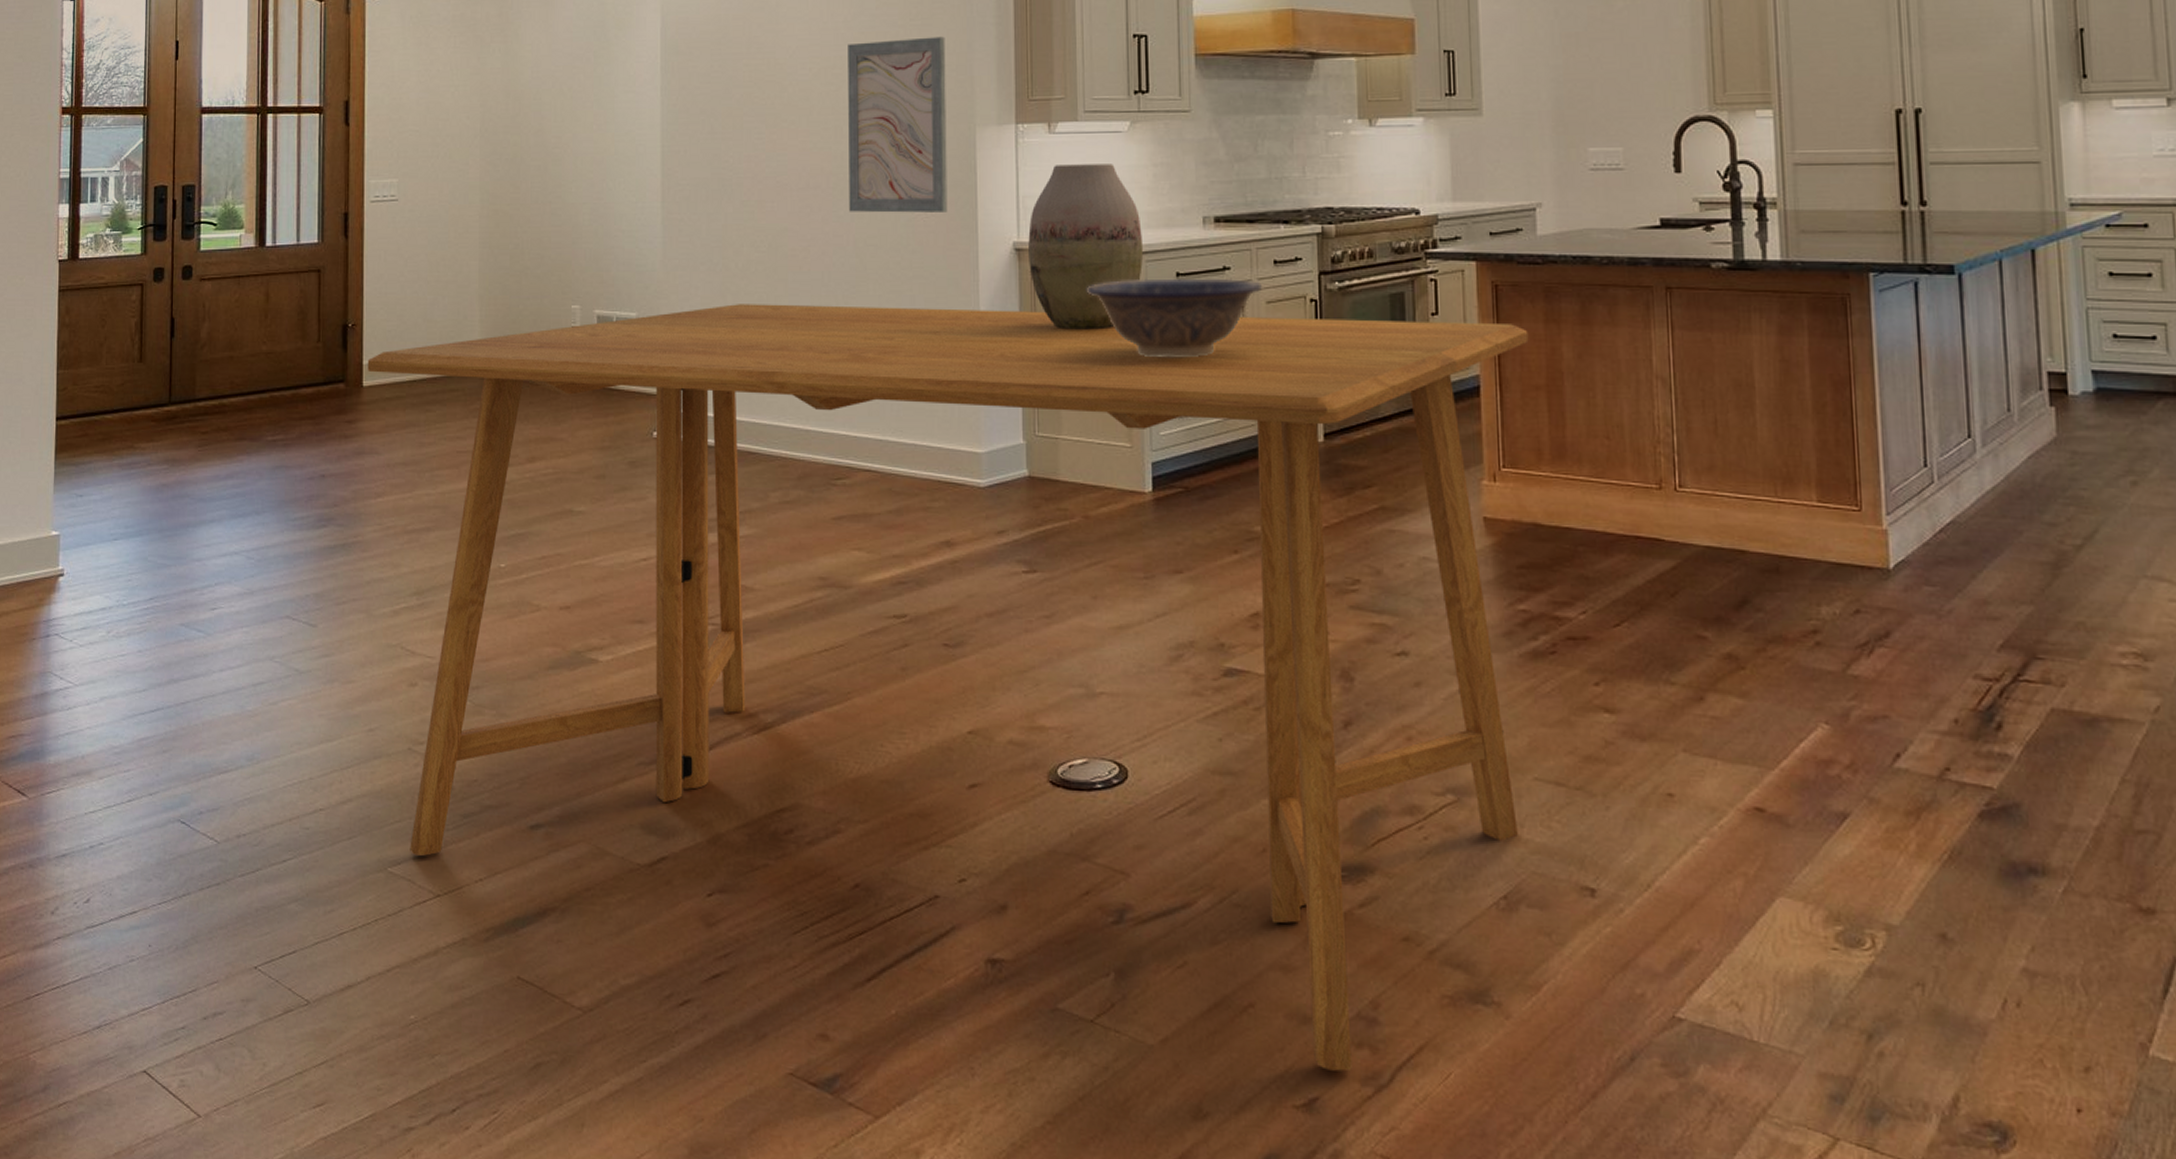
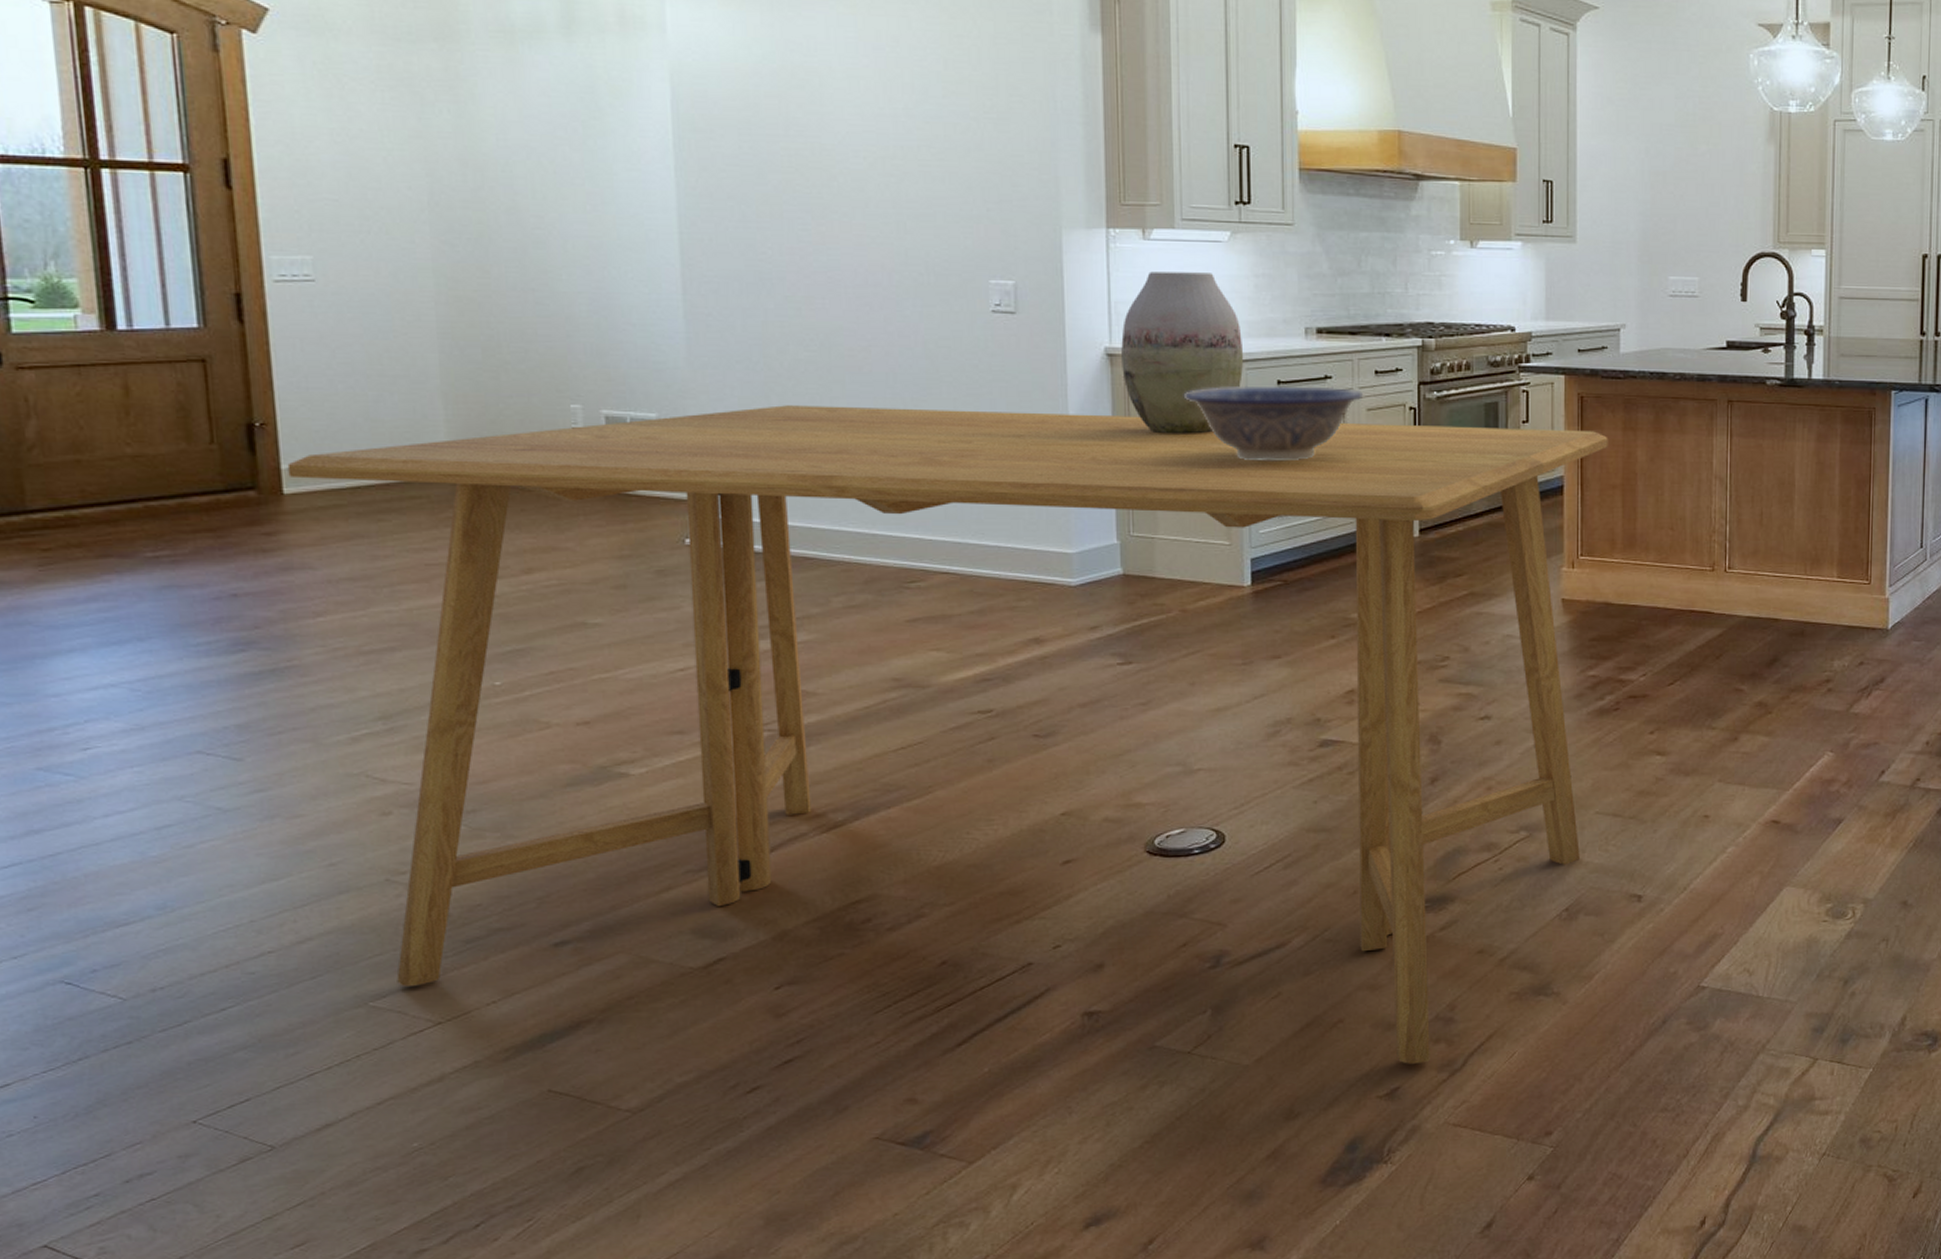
wall art: present [848,36,948,213] -> none [910,132,1031,315]

